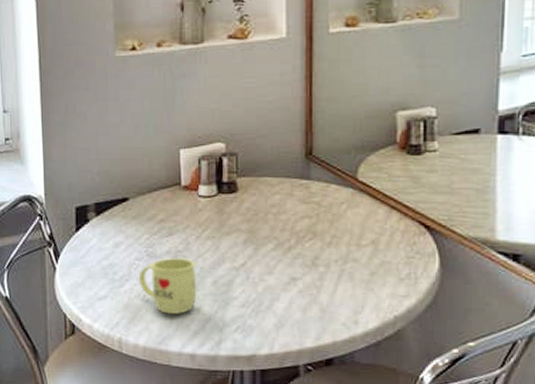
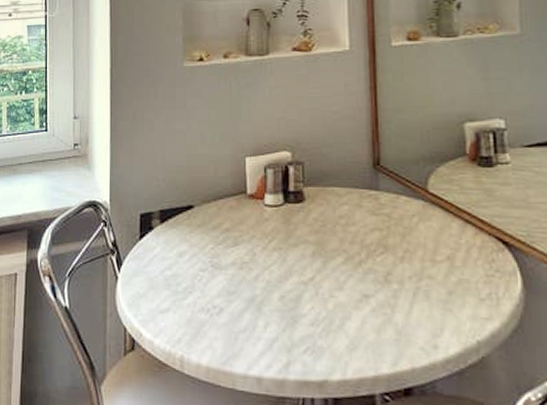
mug: present [139,257,197,314] -> none [203,268,263,331]

